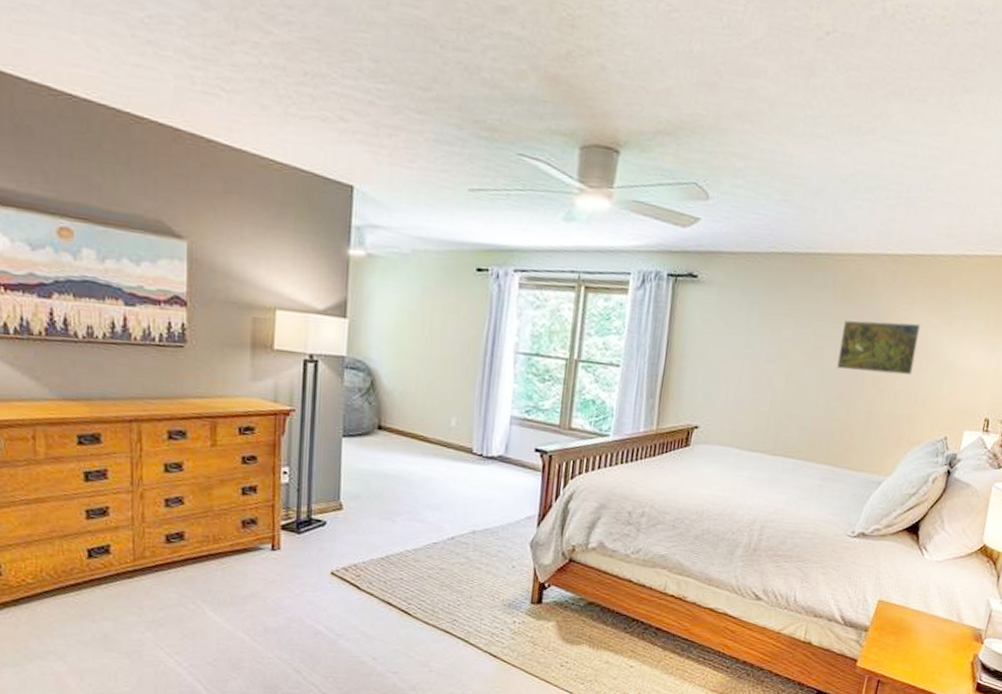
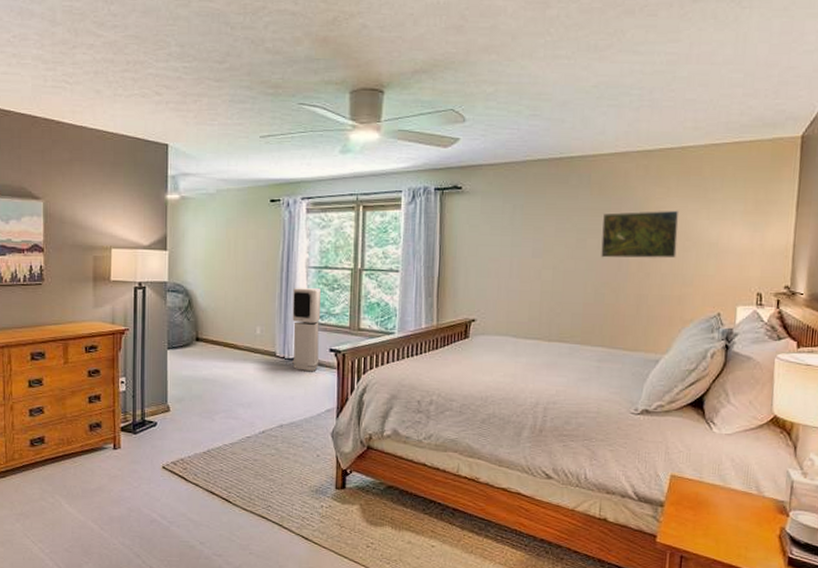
air purifier: none [490,375,529,473] -> present [291,287,321,371]

